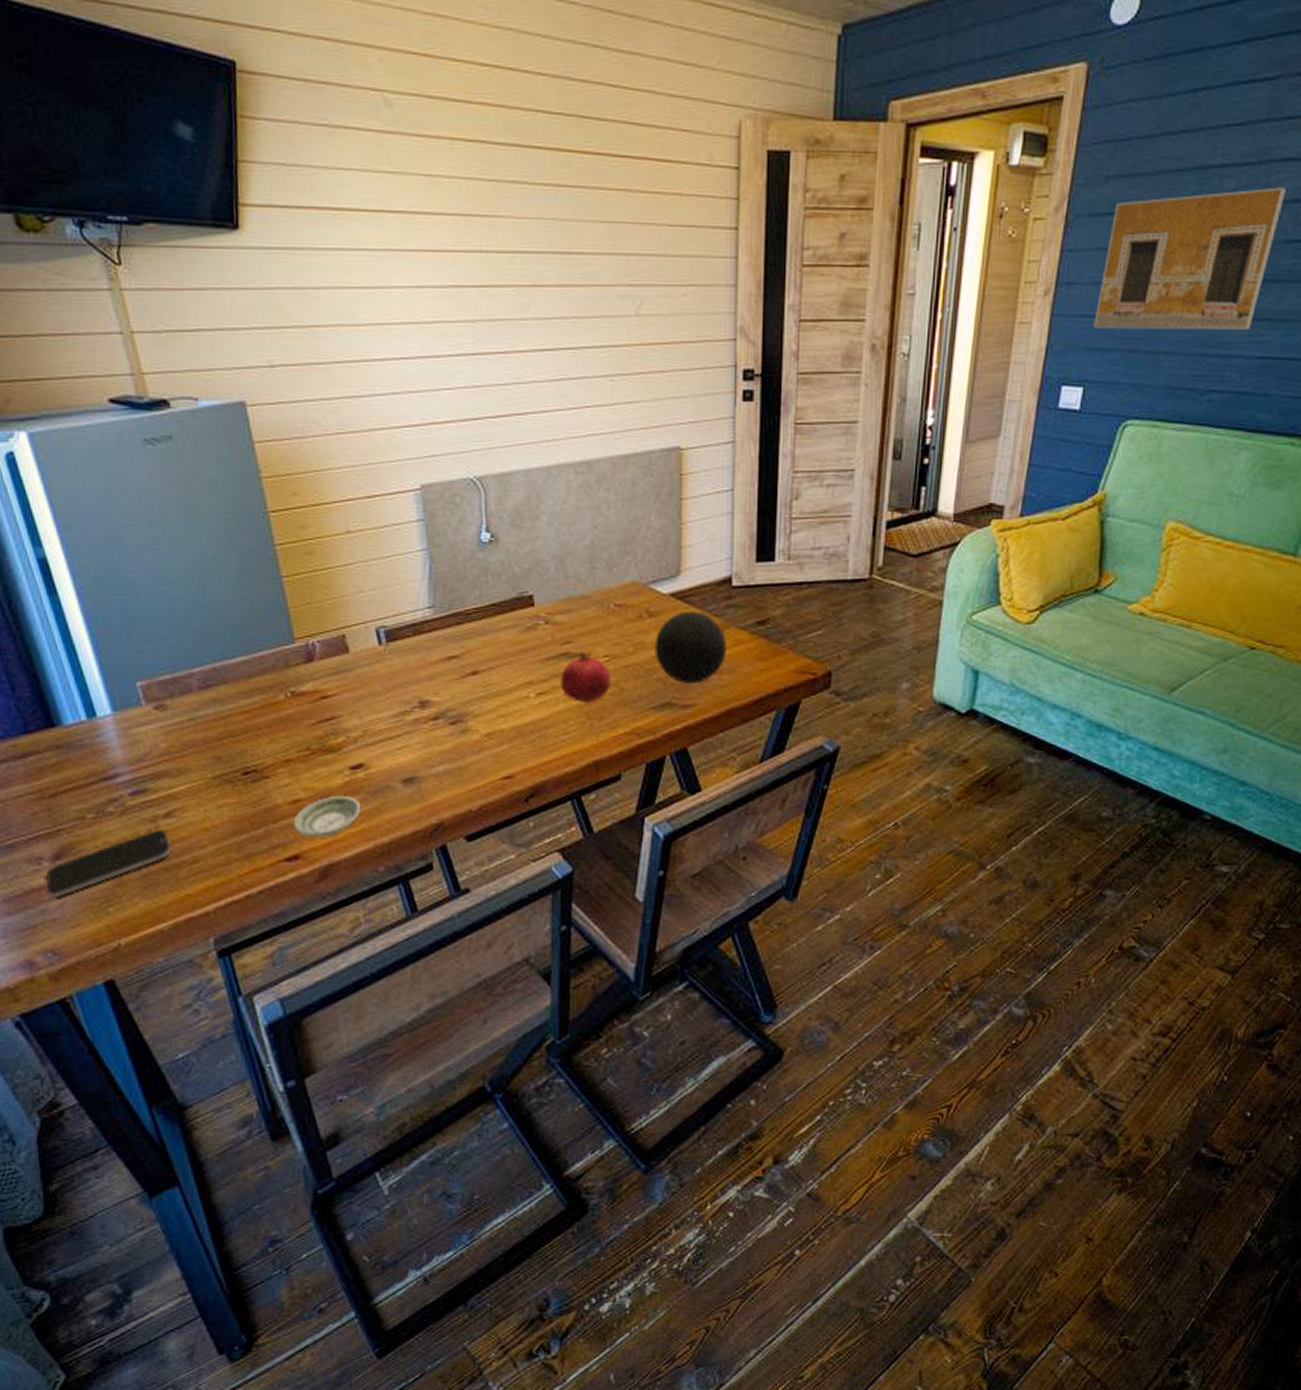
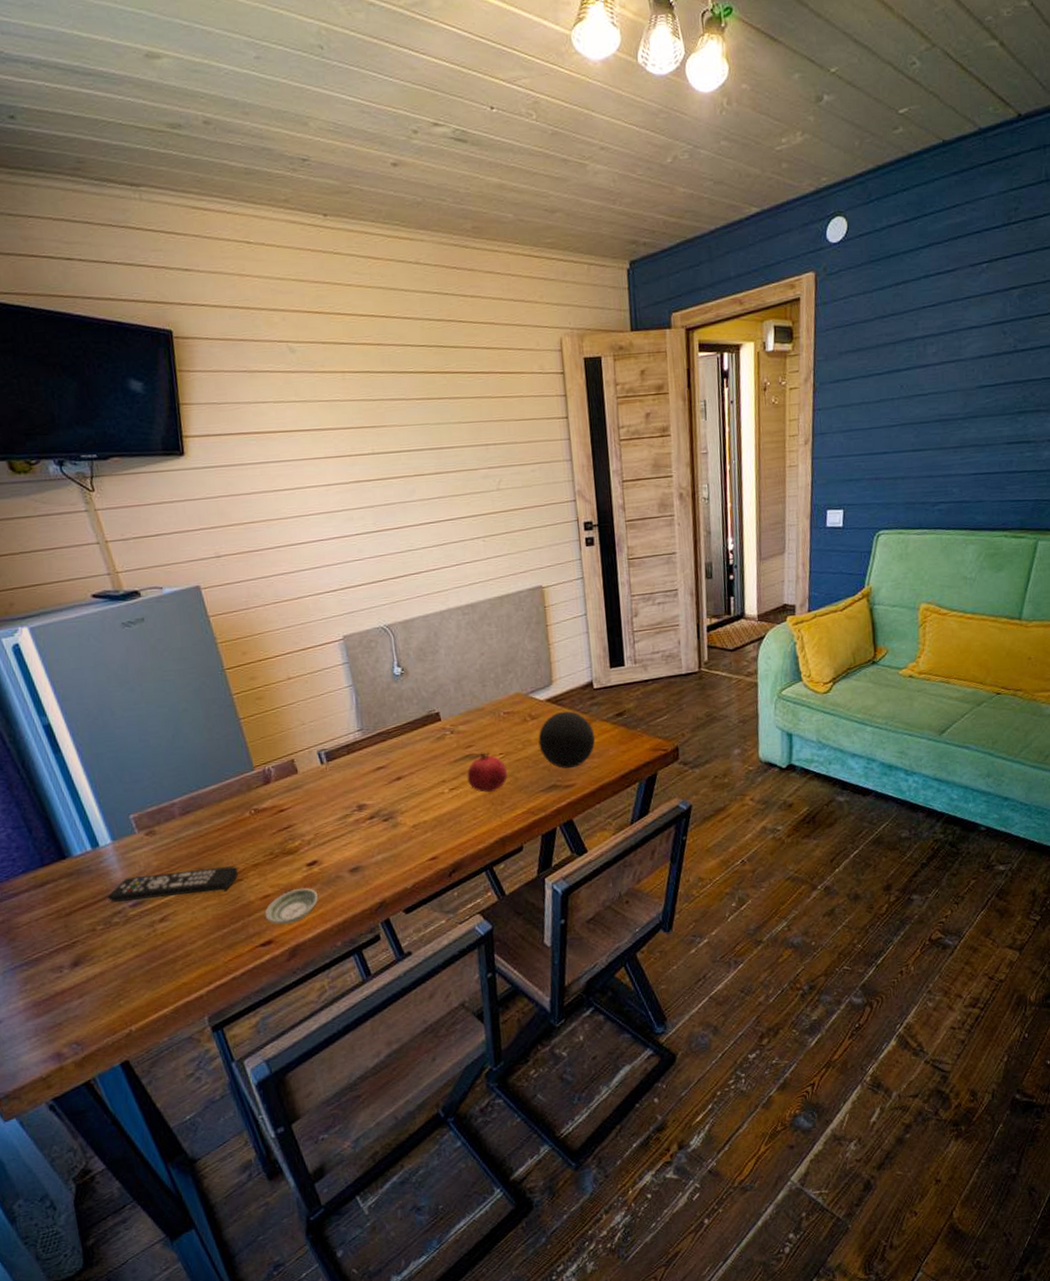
smartphone: present [46,829,172,898] -> none [67,932,168,998]
remote control: none [103,759,265,788] -> present [108,866,239,902]
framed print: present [1093,187,1286,330] -> none [844,348,974,465]

